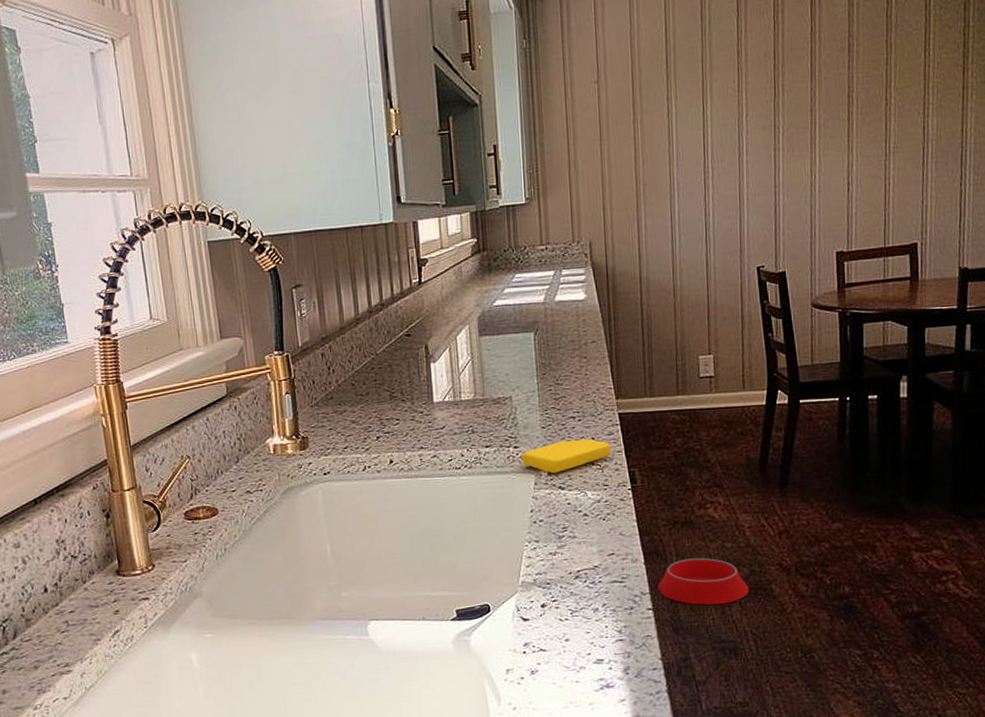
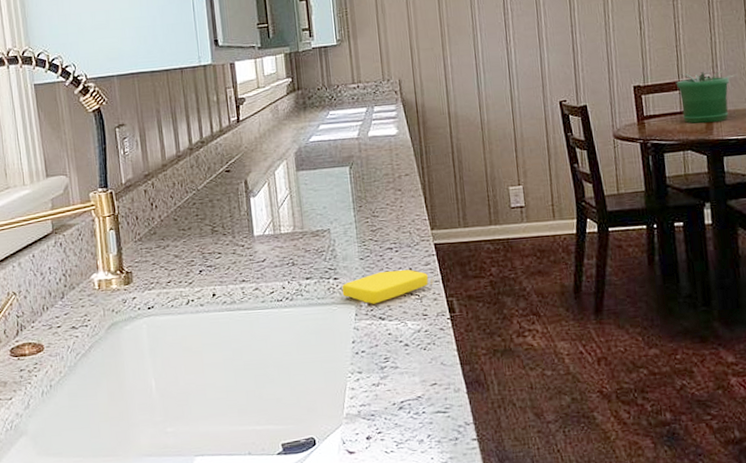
pet bowl: present [657,557,750,605] -> none [481,386,573,435]
planter: none [882,236,946,293] -> present [676,70,737,124]

